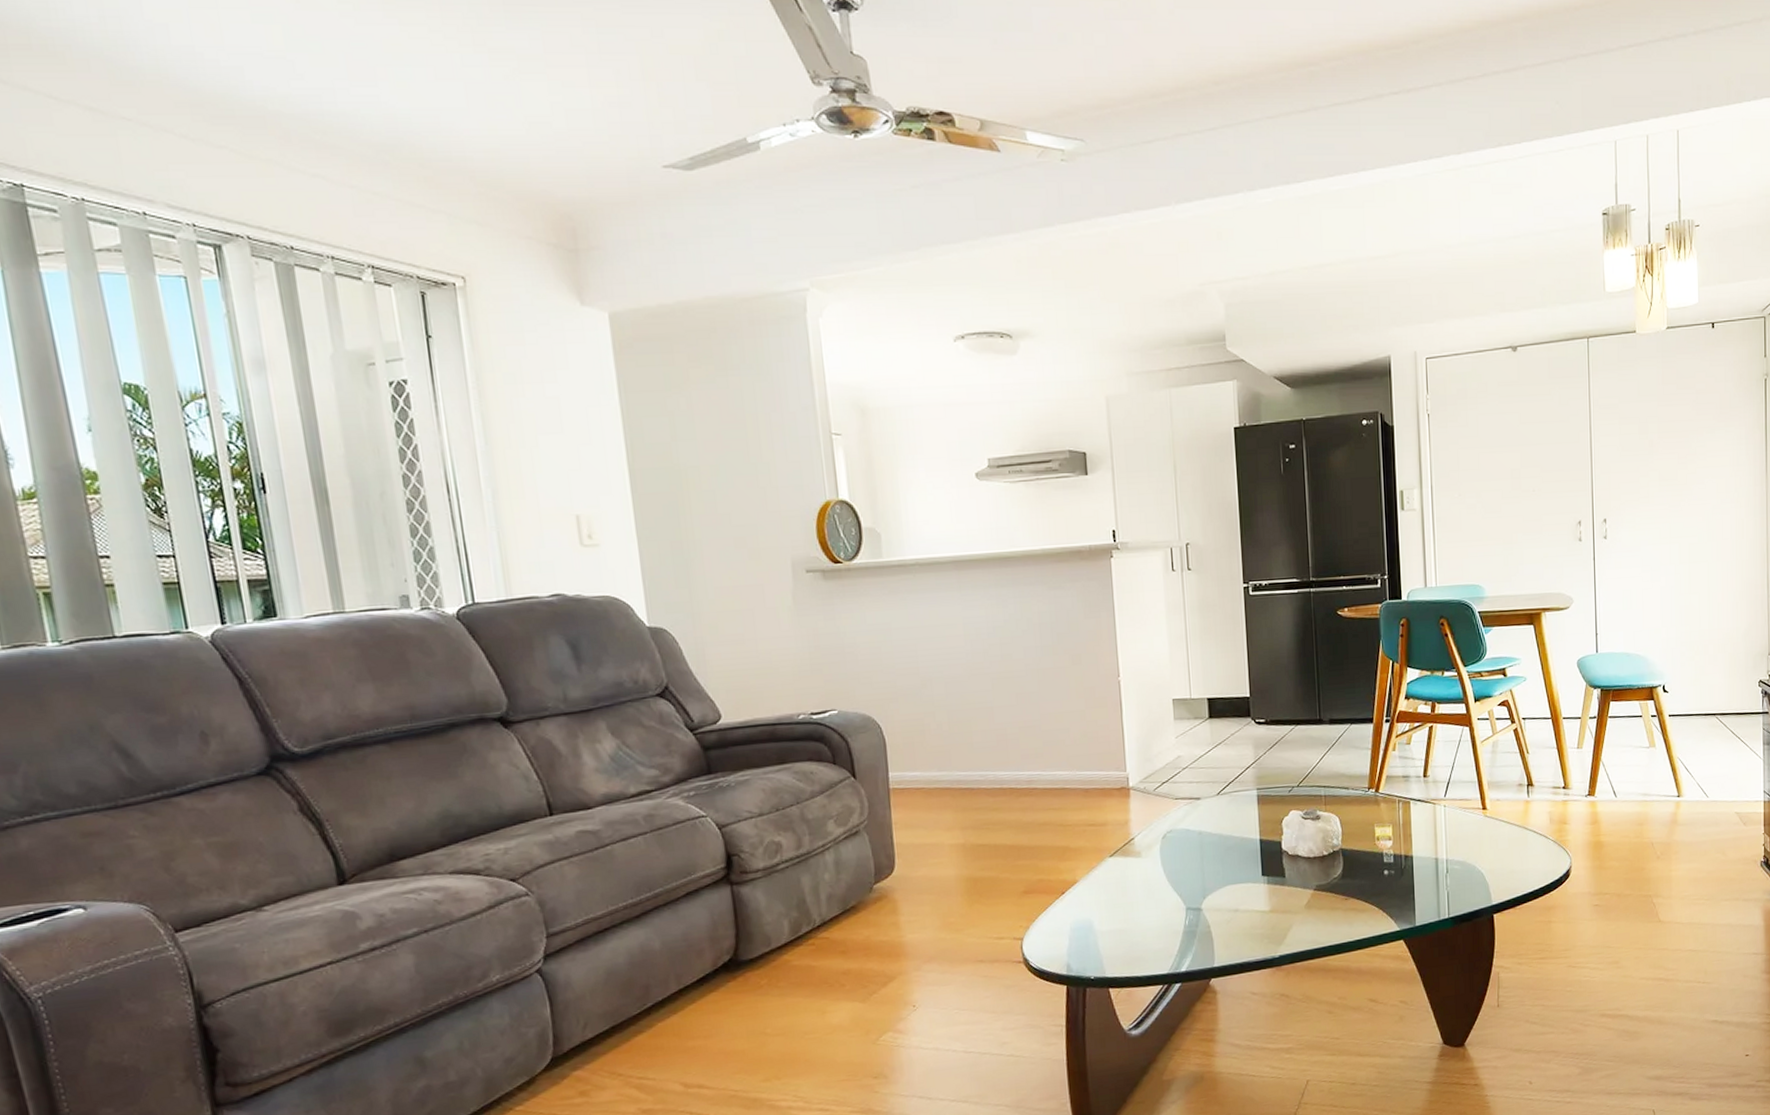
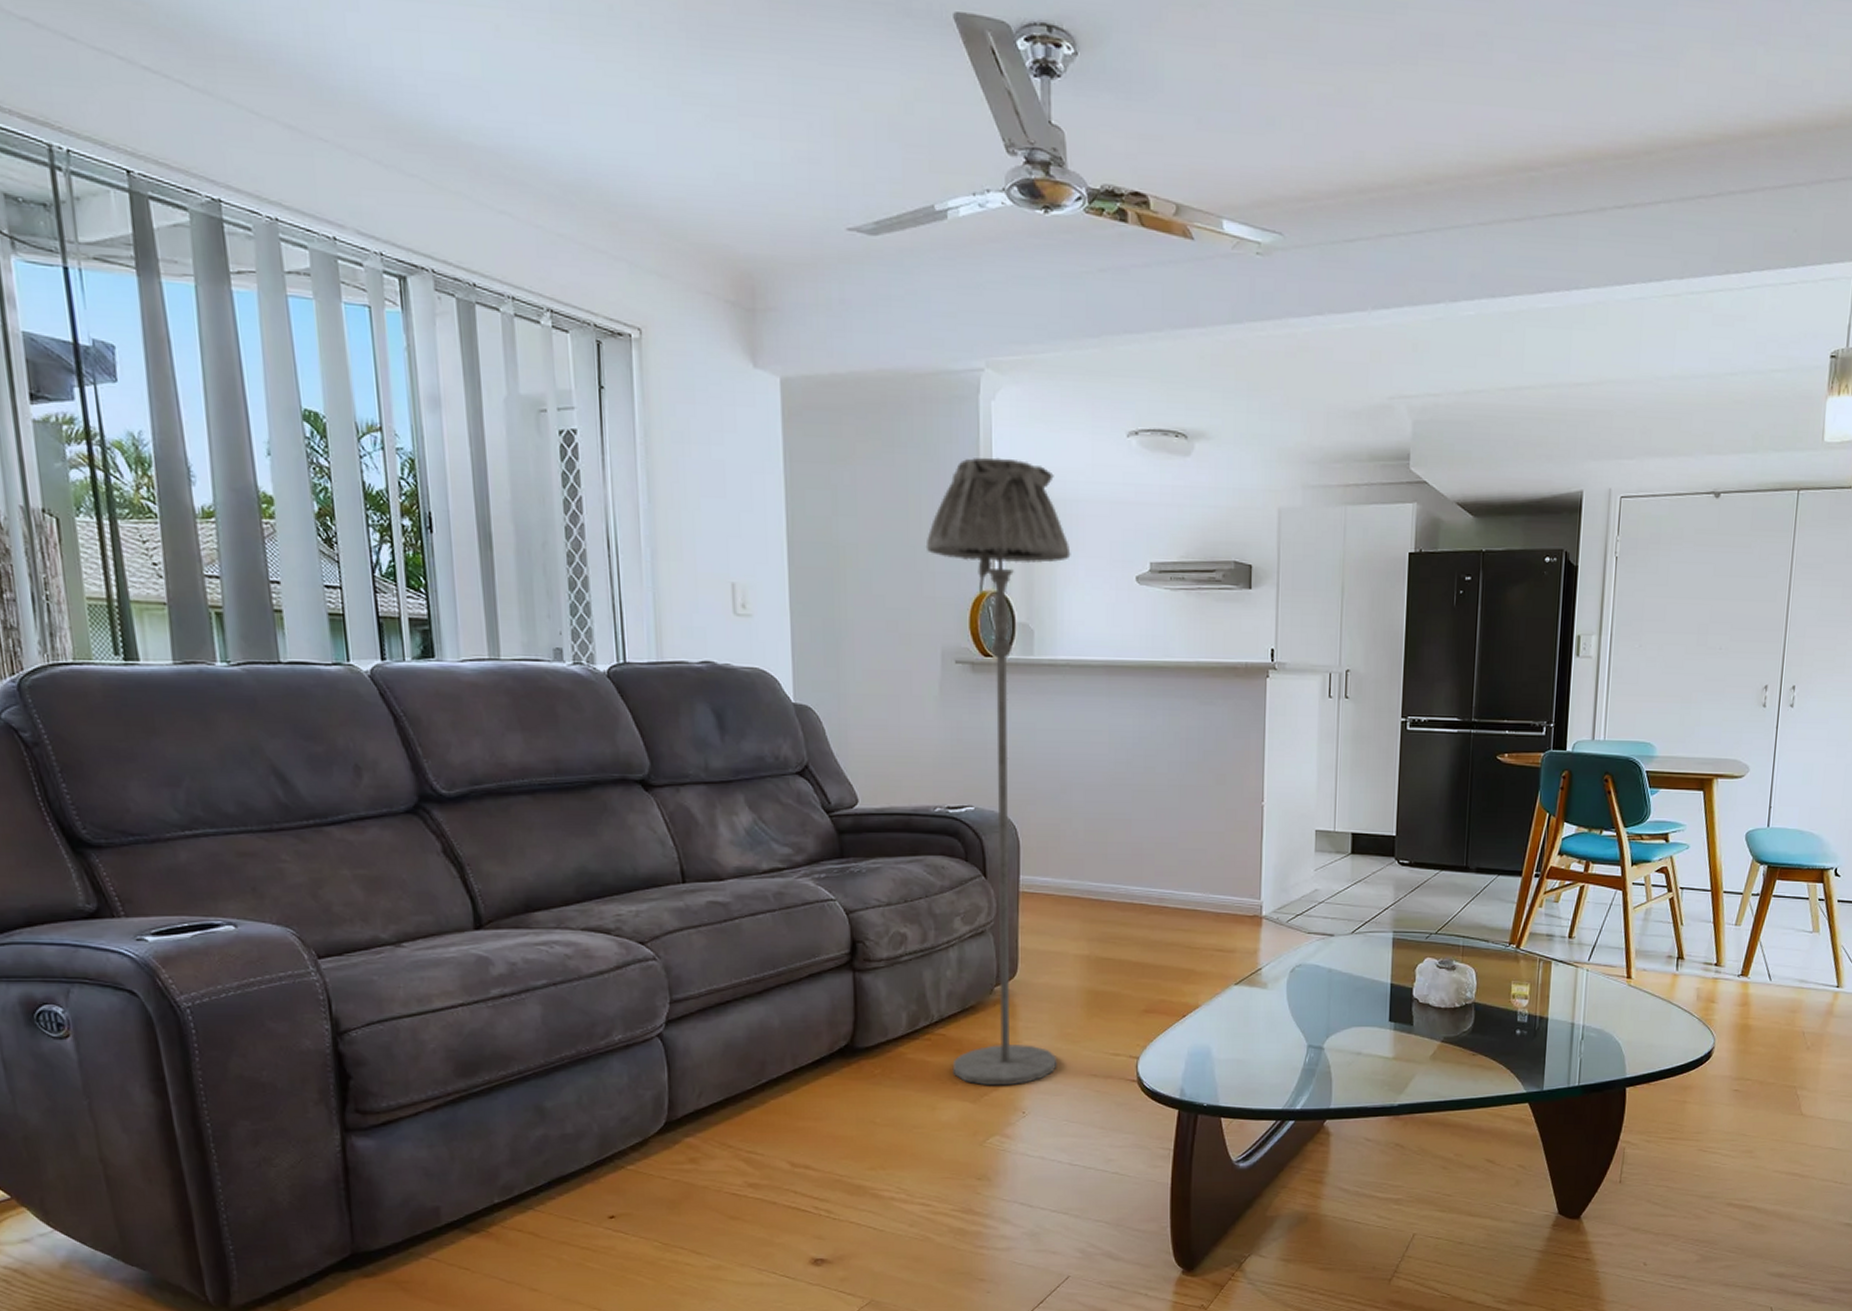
floor lamp: none [766,371,943,984] -> present [925,457,1071,1086]

